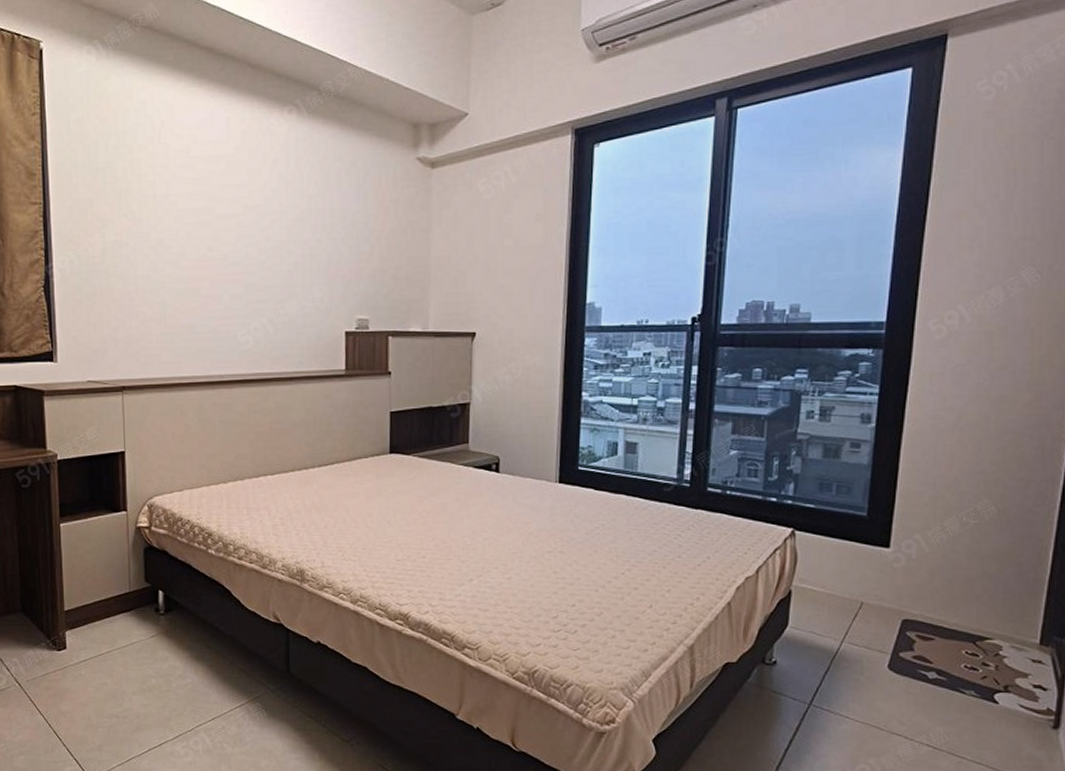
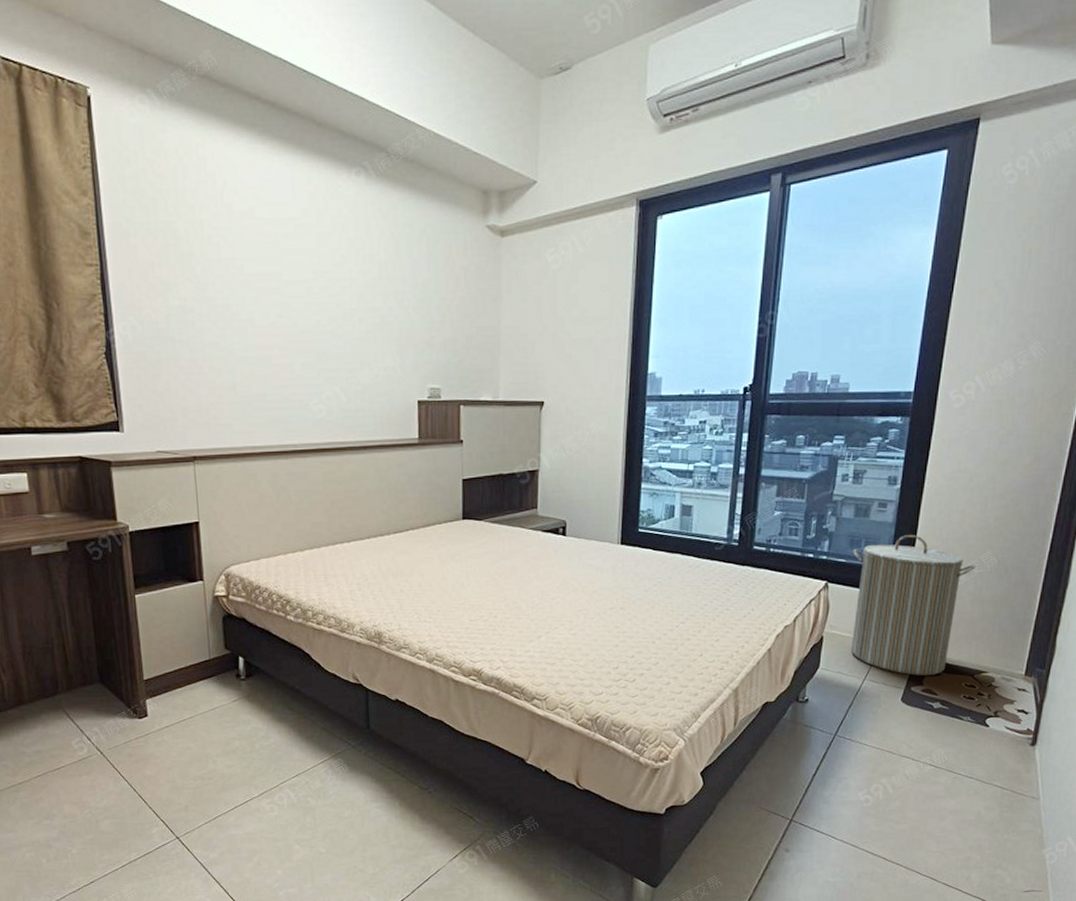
laundry hamper: none [823,479,971,640] -> present [850,535,976,676]

